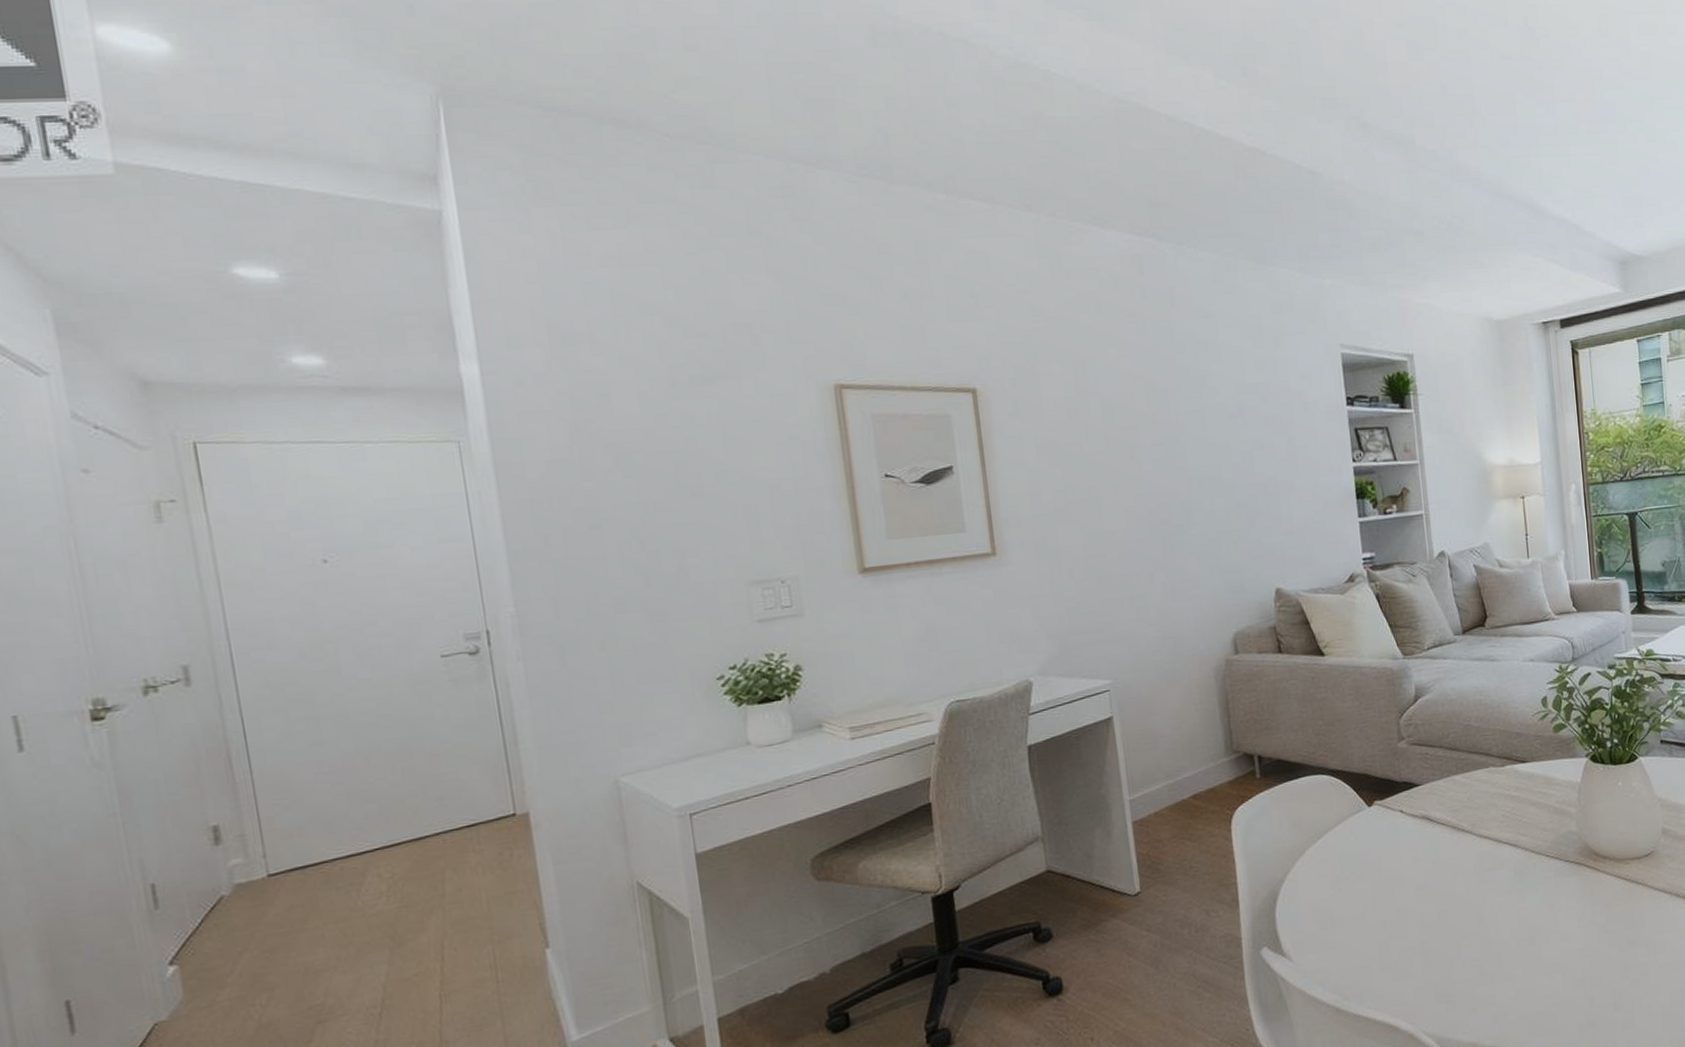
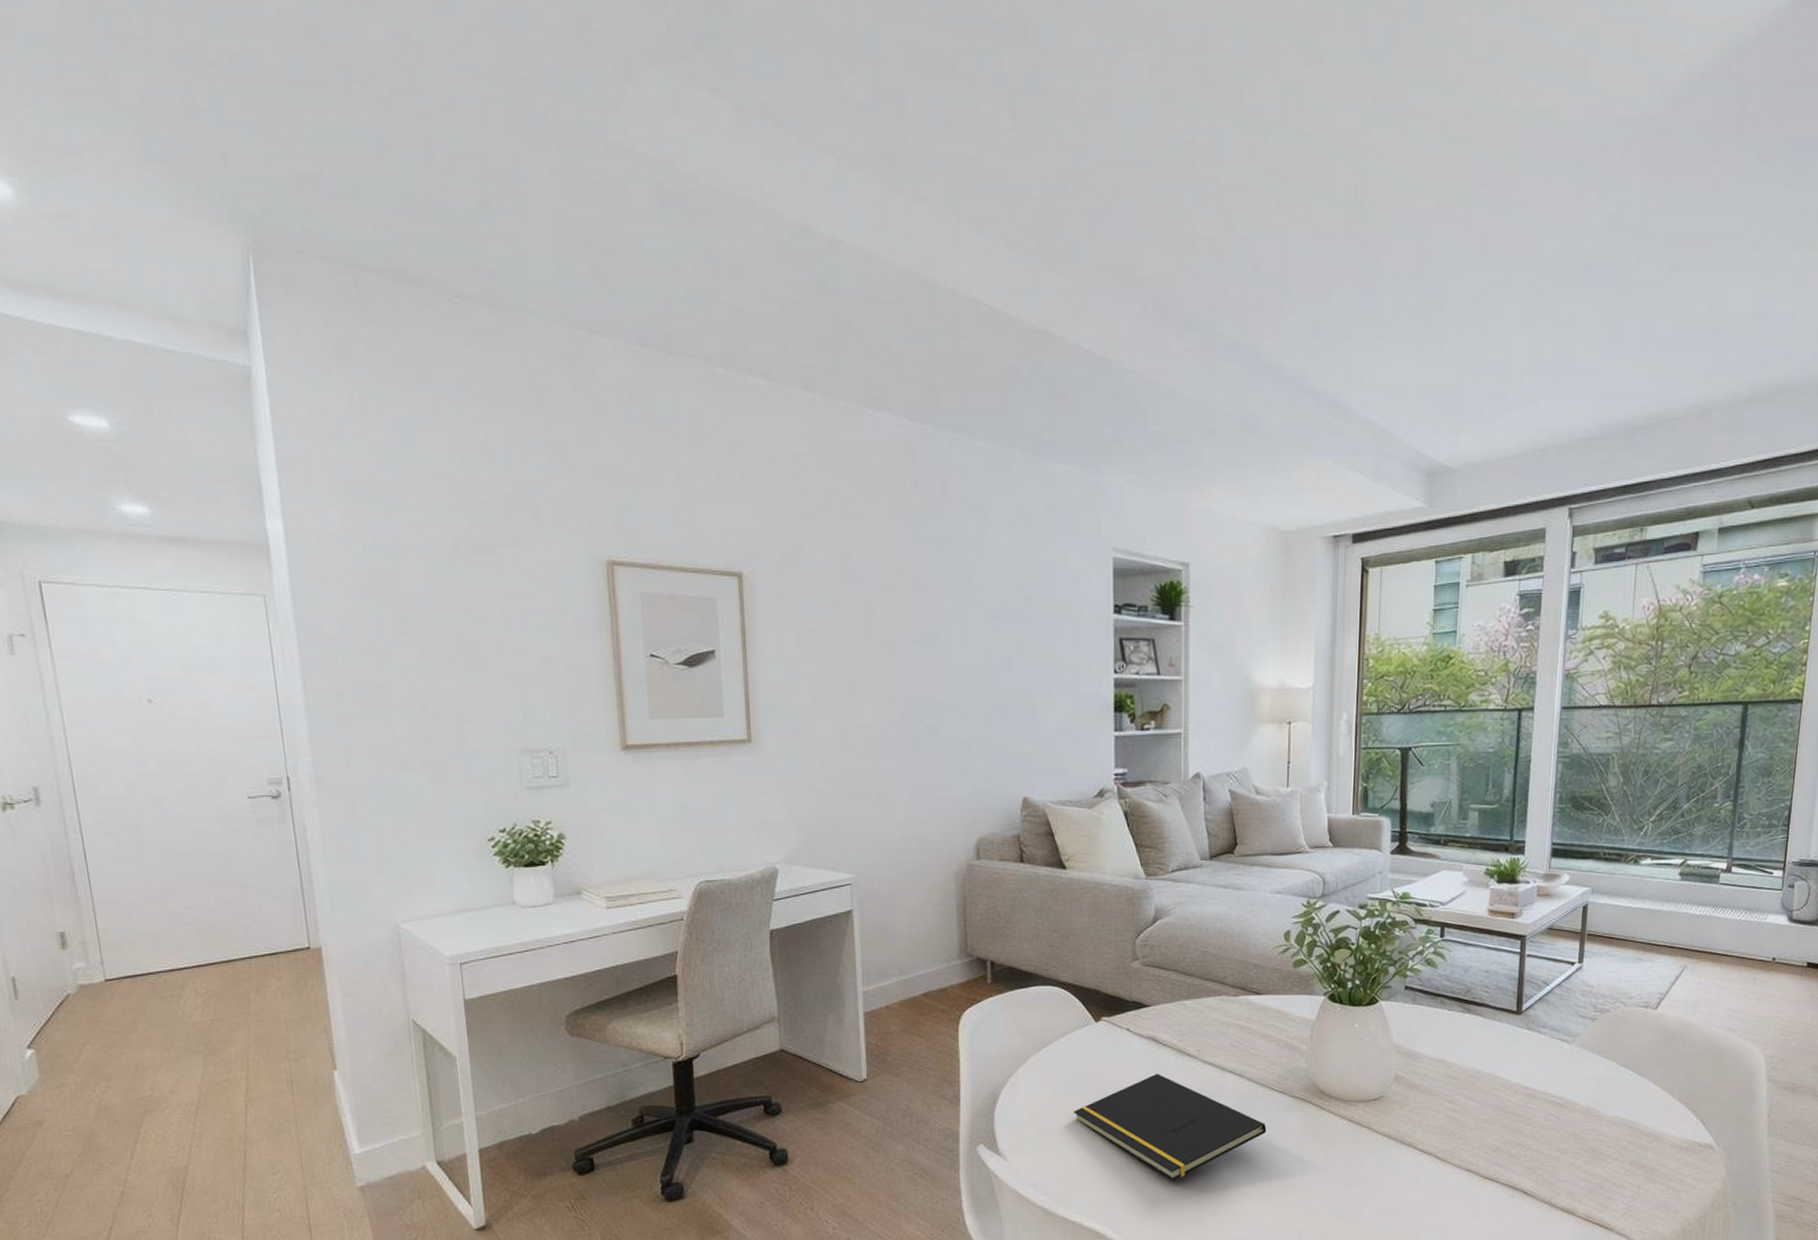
notepad: none [1354,852,1547,962] -> present [1073,1073,1267,1181]

